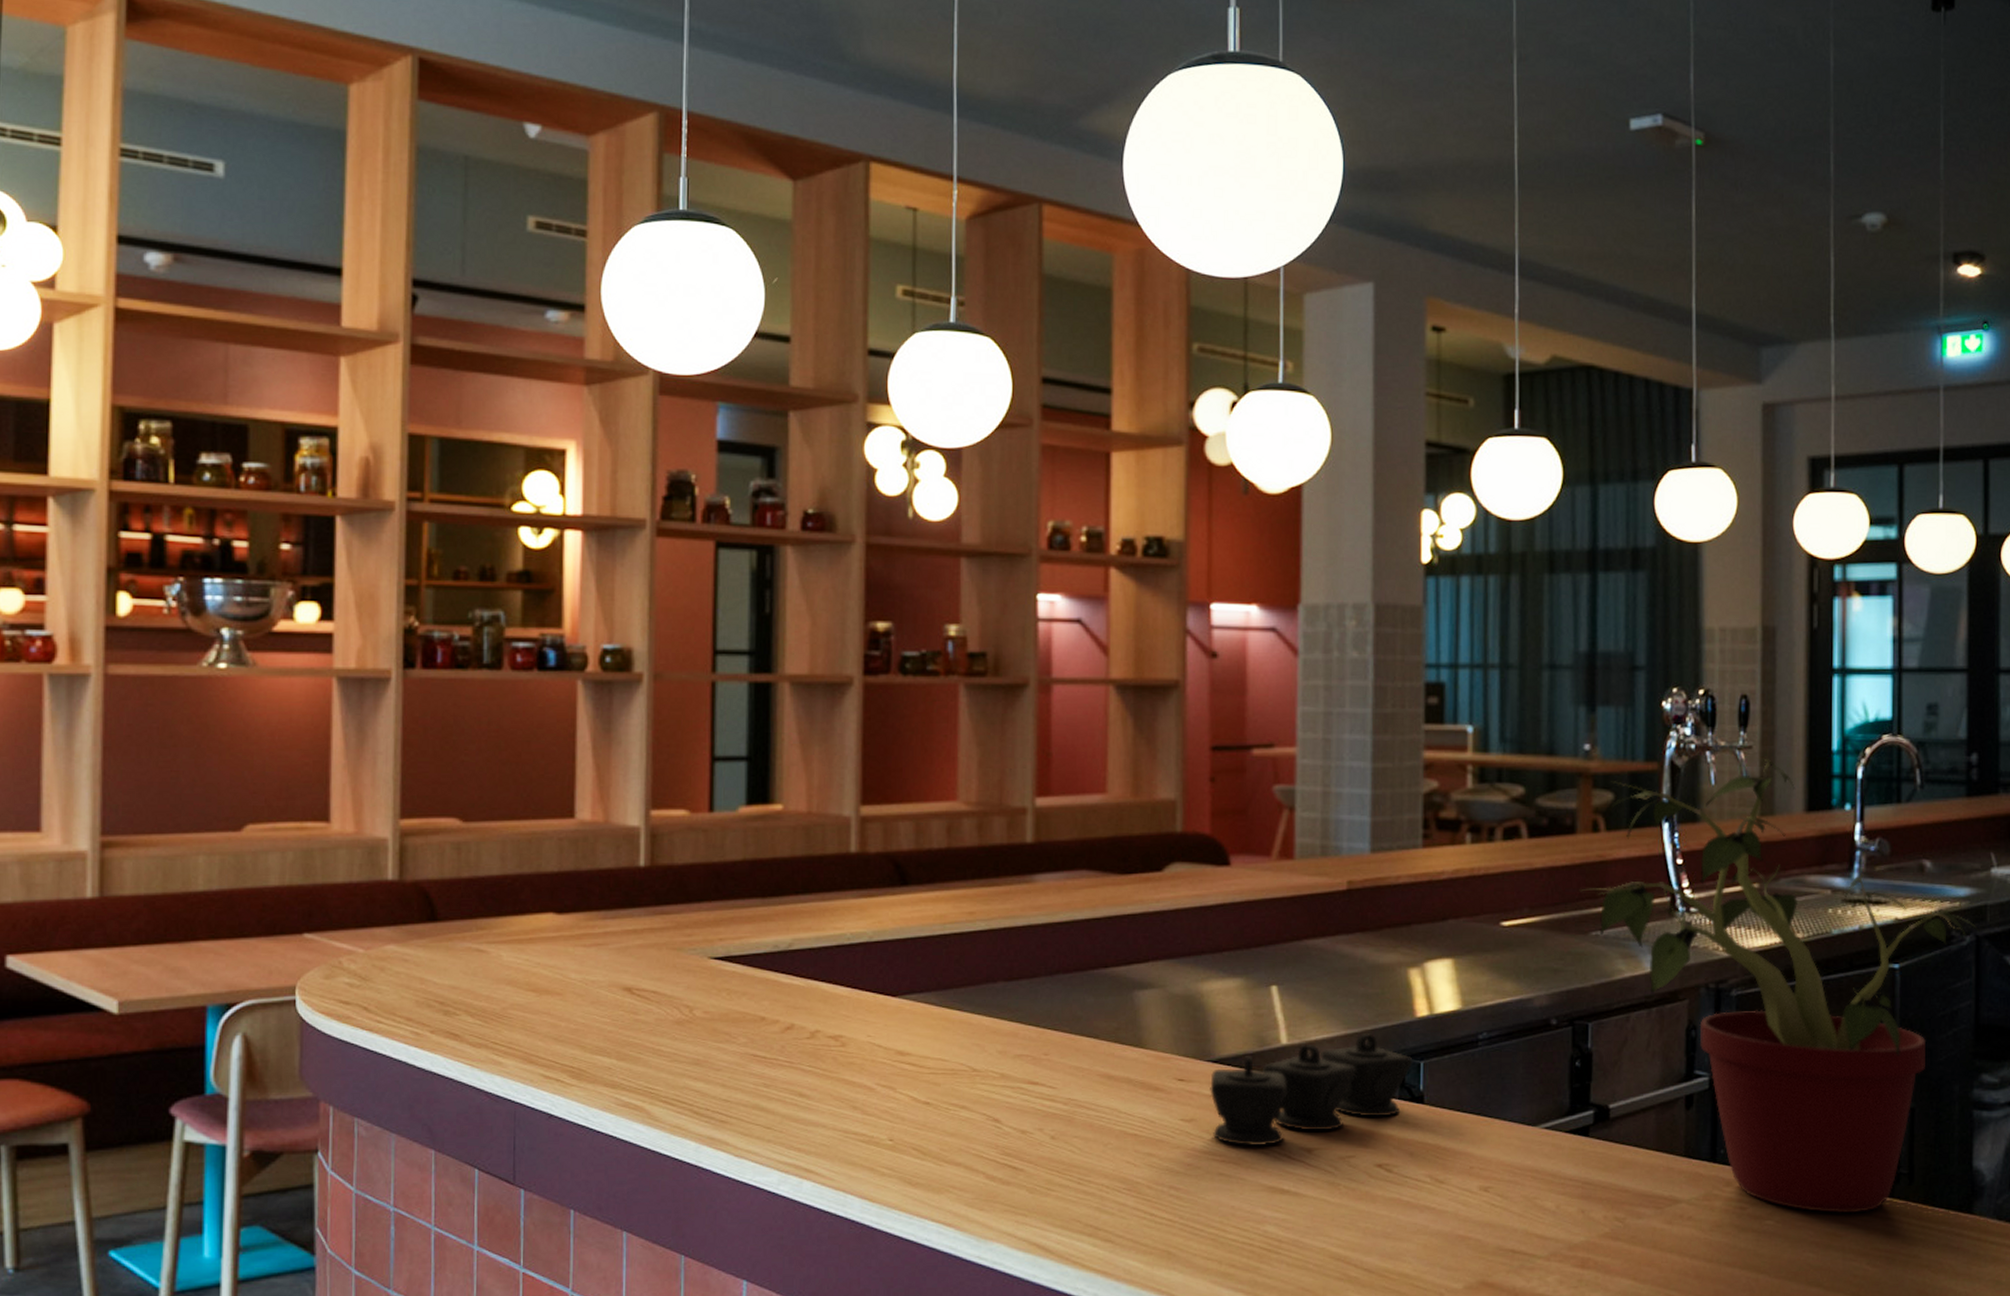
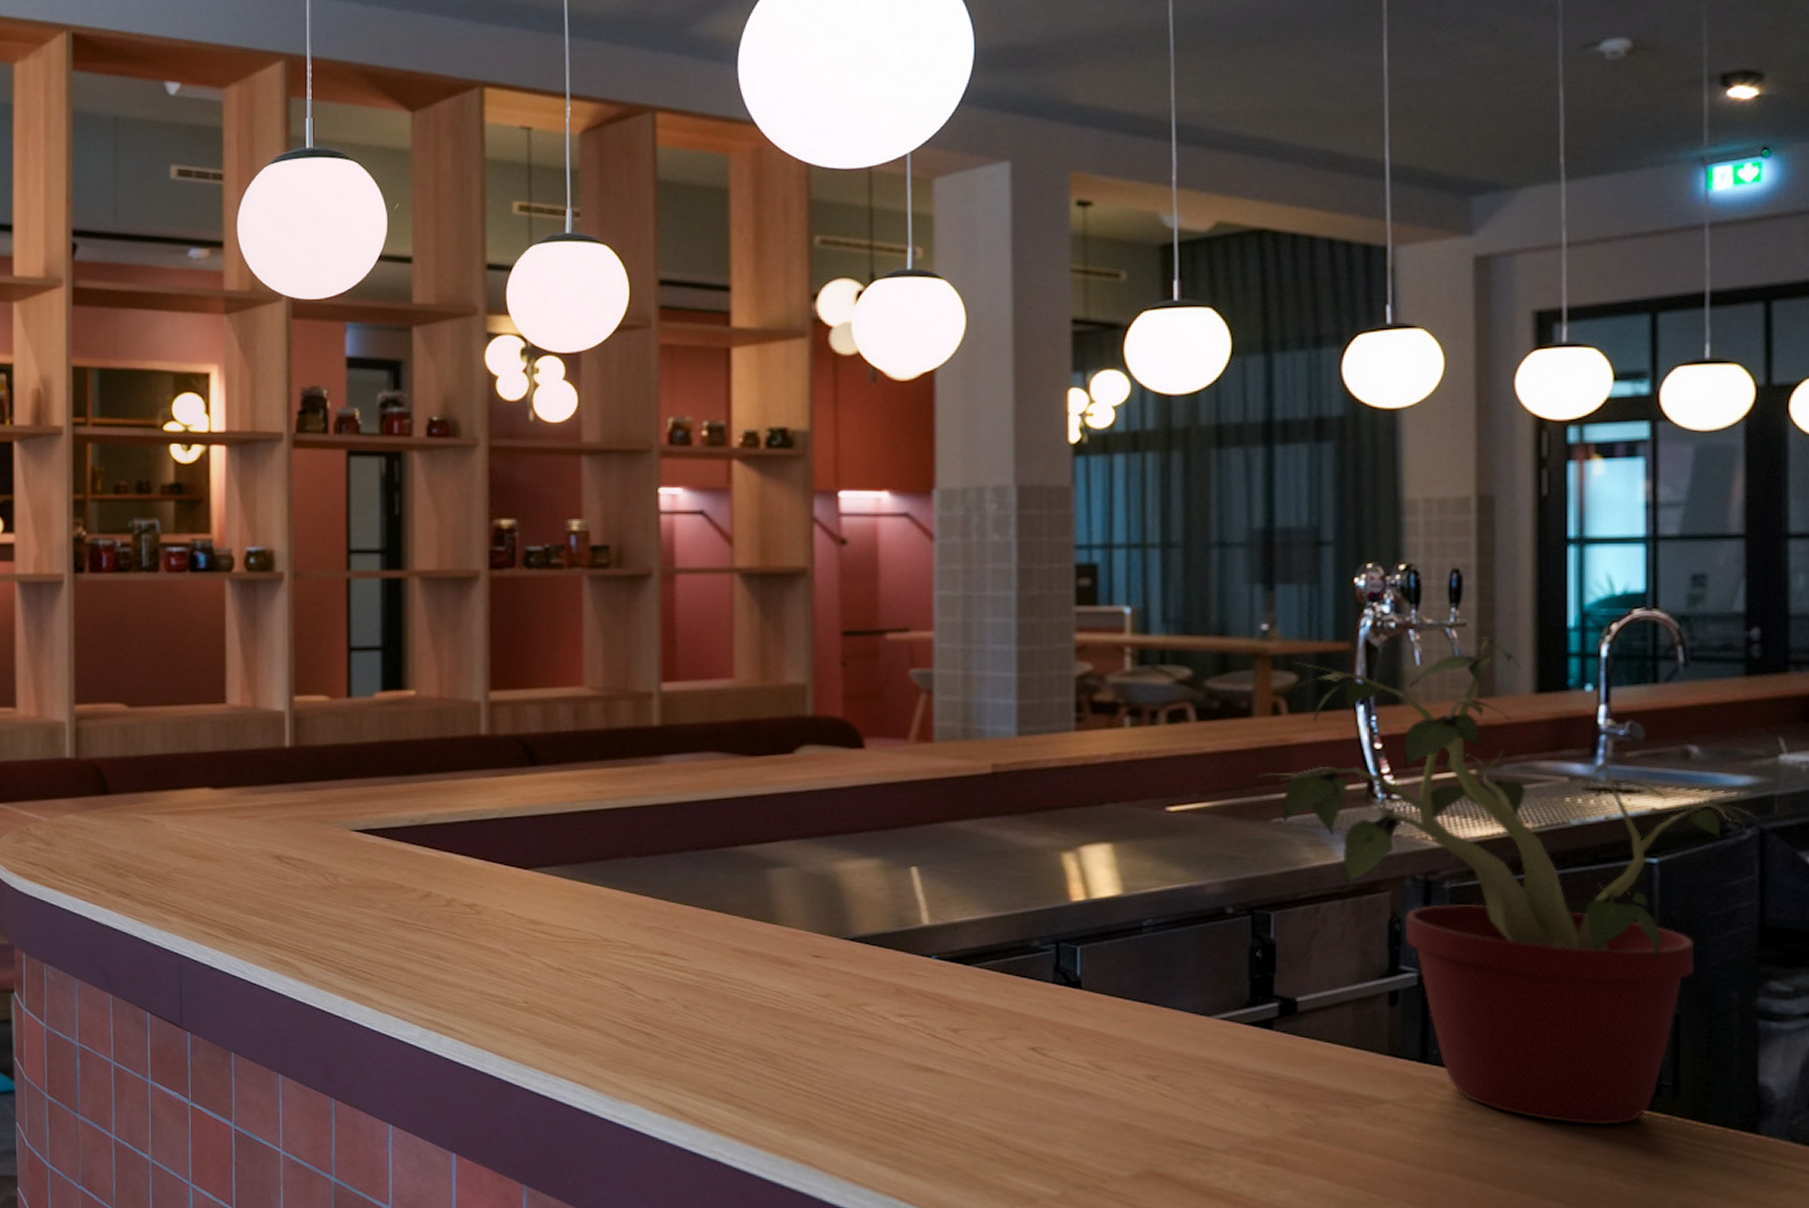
sugar bowl: present [1210,1034,1413,1147] -> none [847,917,1068,1025]

